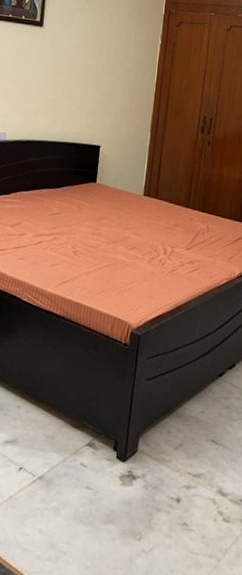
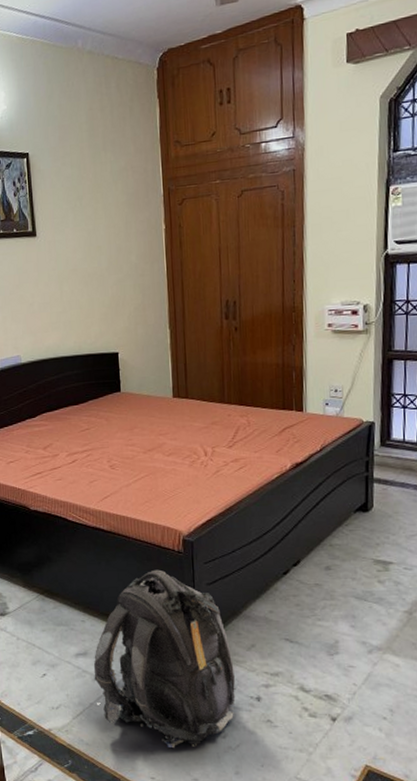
backpack: none [19,359,160,550] -> present [93,569,236,749]

